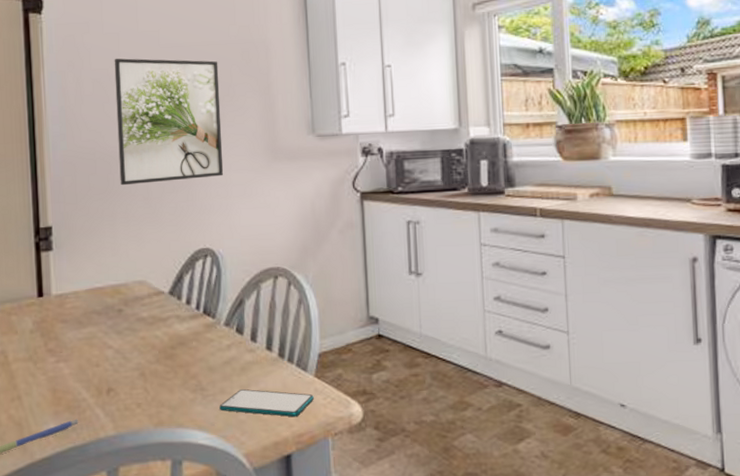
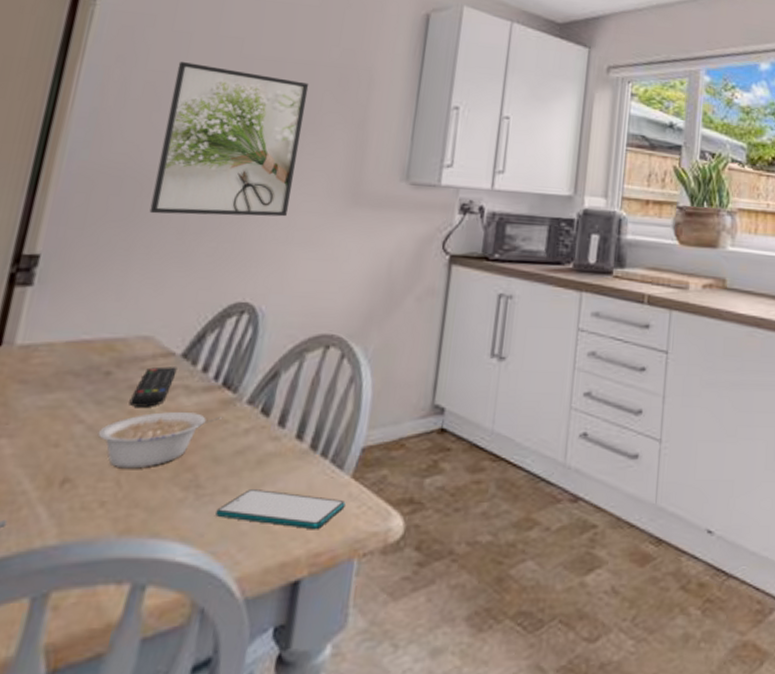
legume: none [123,335,209,379] -> present [98,412,223,469]
remote control: none [140,302,168,334] -> present [129,366,178,407]

